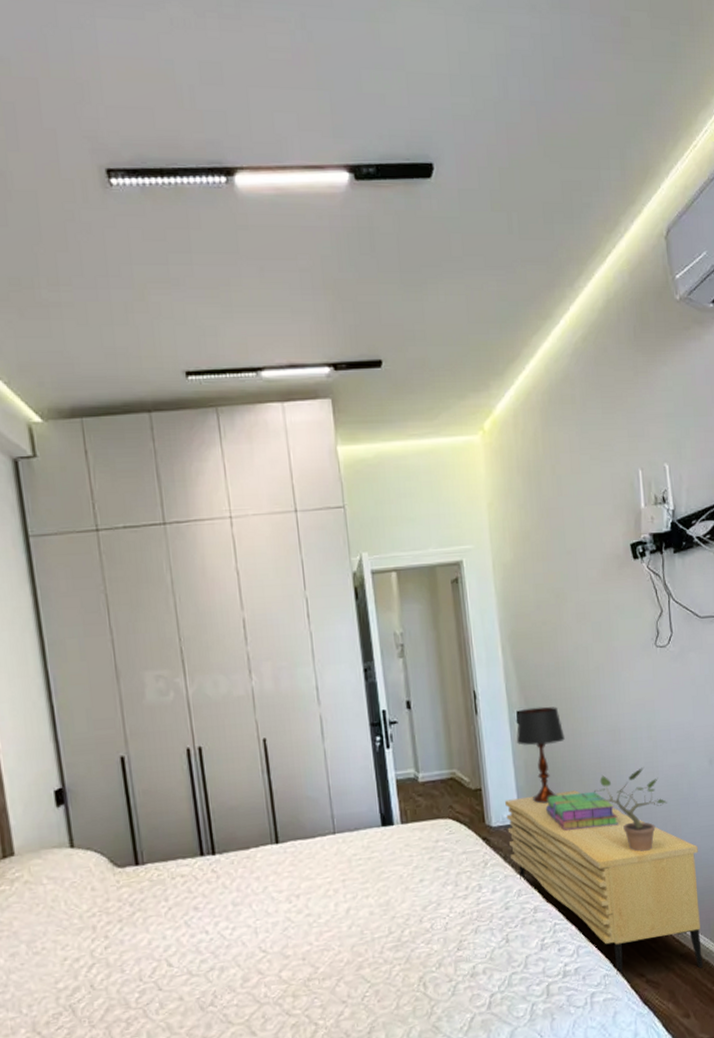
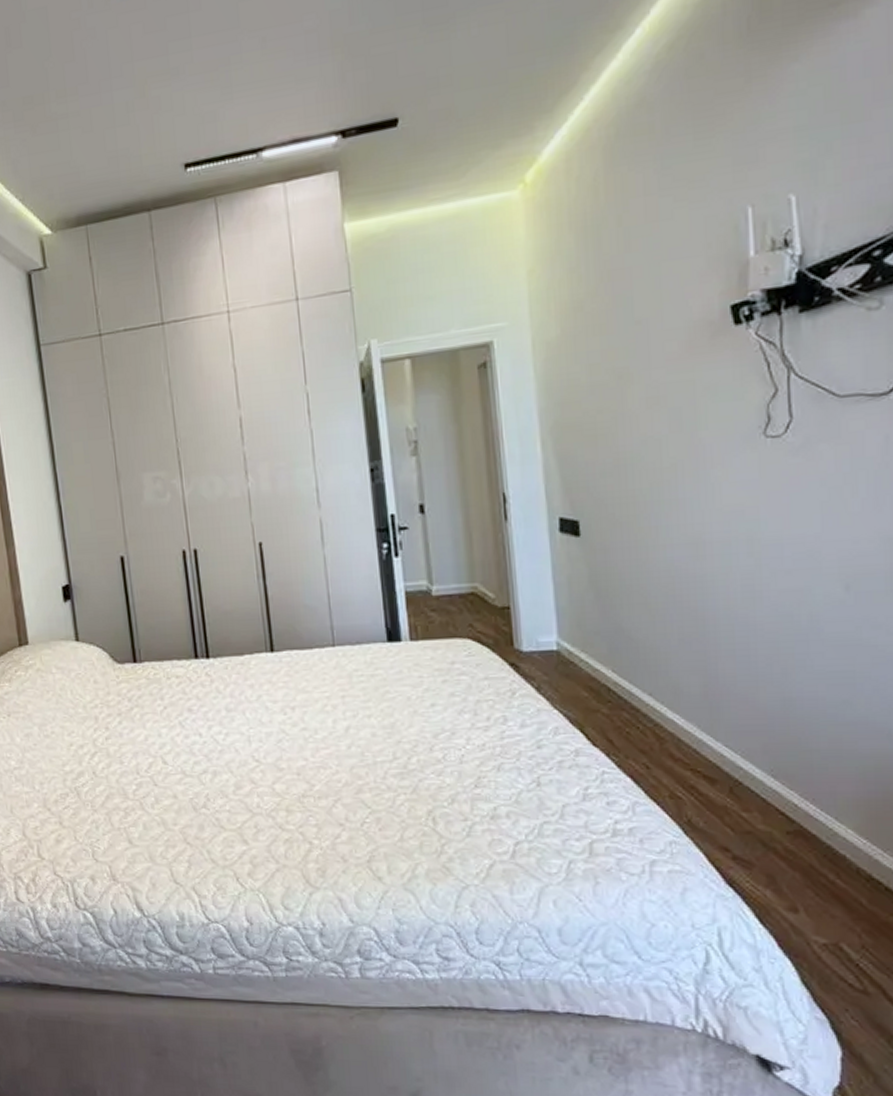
sideboard: present [505,790,703,975] -> none [540,615,822,853]
table lamp: present [516,706,565,804] -> none [557,512,624,629]
stack of books: present [546,791,618,831] -> none [595,617,698,663]
potted plant: present [593,767,667,852] -> none [662,591,774,696]

